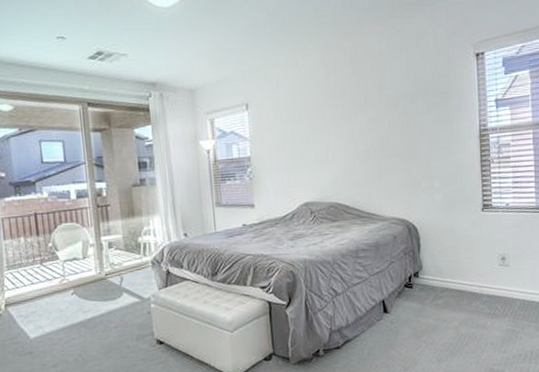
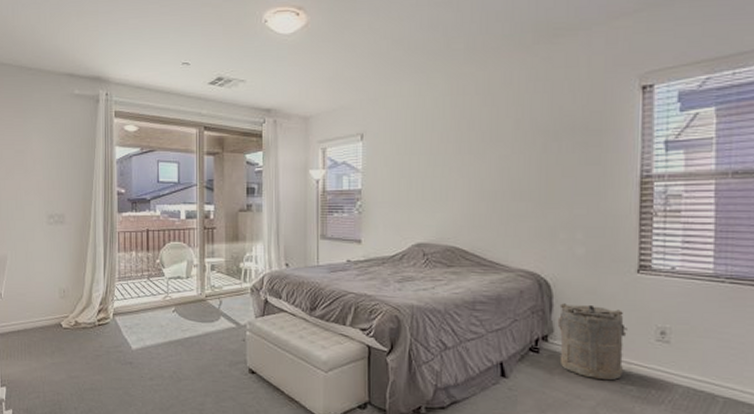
laundry hamper: none [425,241,478,304] -> present [557,303,627,381]

